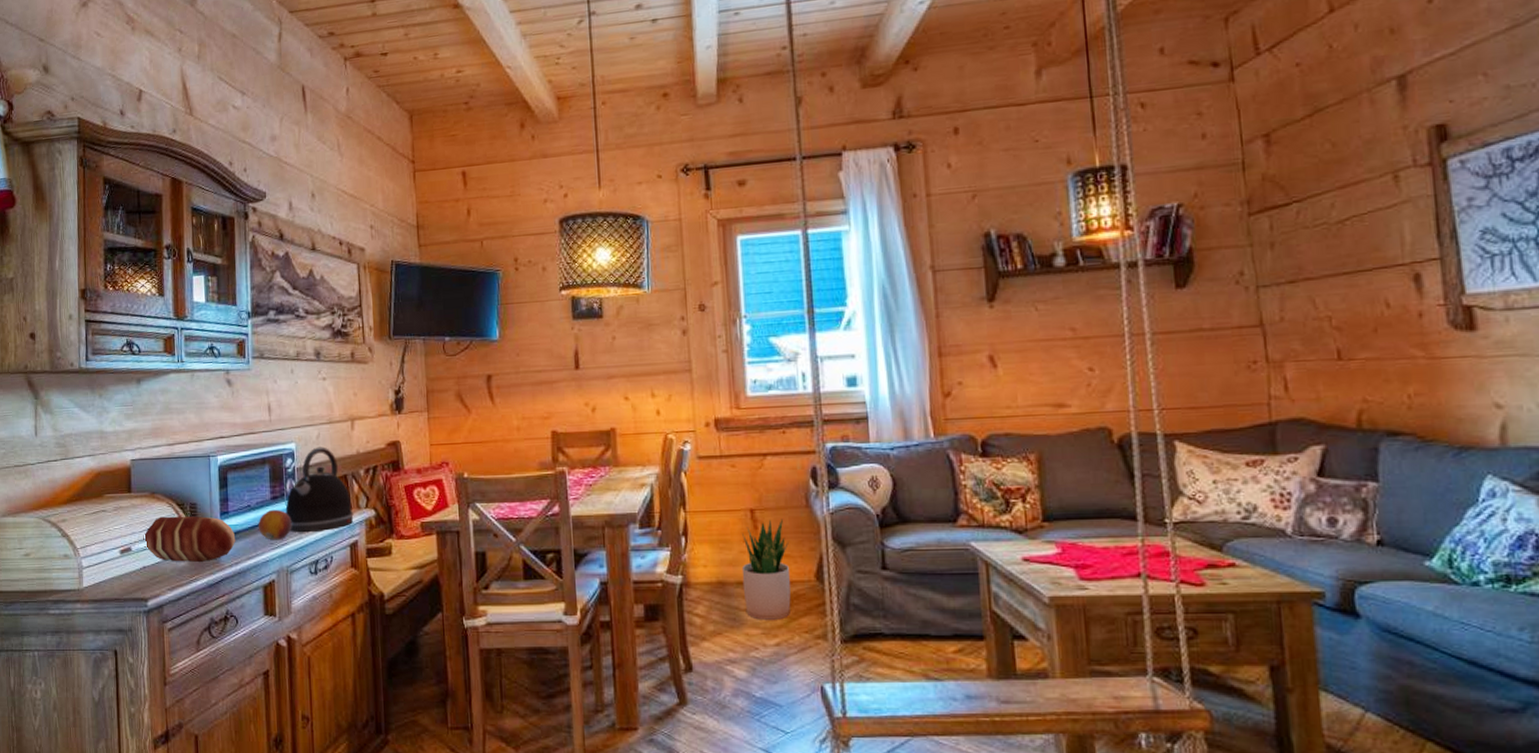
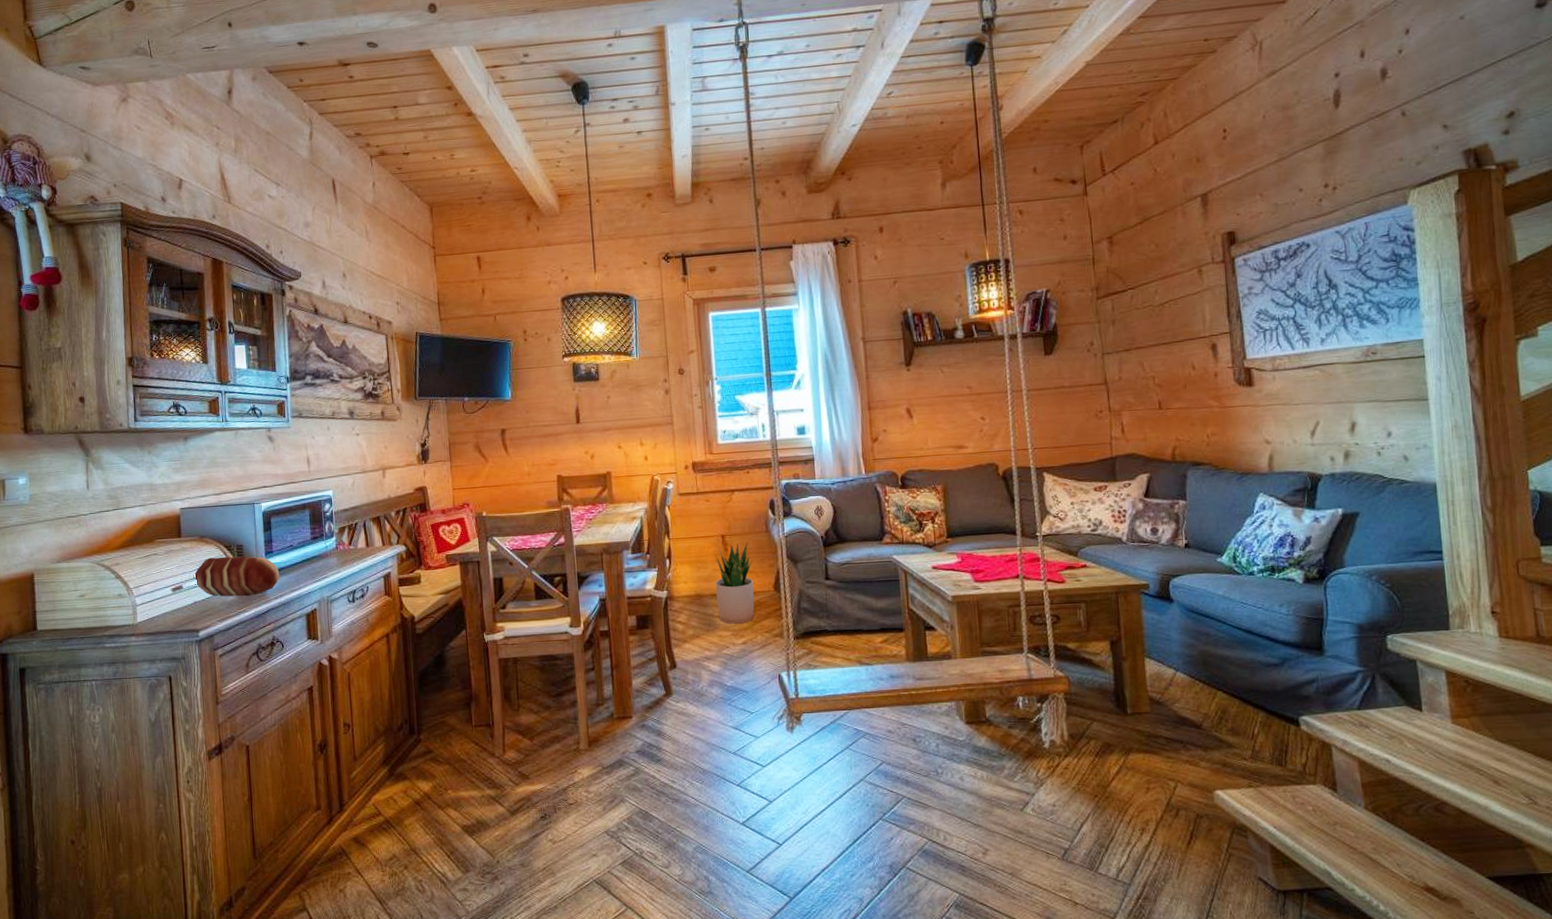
fruit: present [258,509,292,539] -> none [300,547,331,574]
kettle: present [285,446,354,532] -> none [325,493,387,567]

